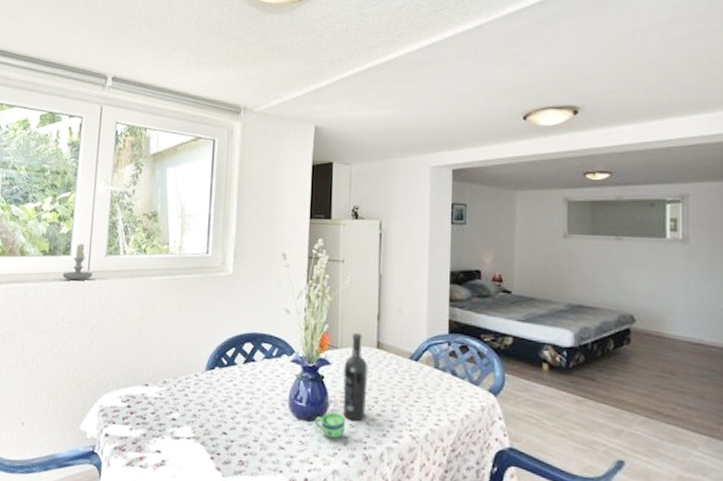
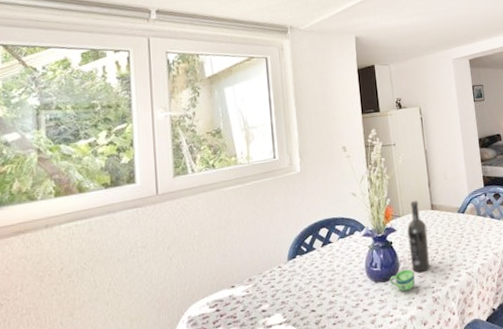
candle: present [62,242,92,281] -> none [129,169,162,207]

